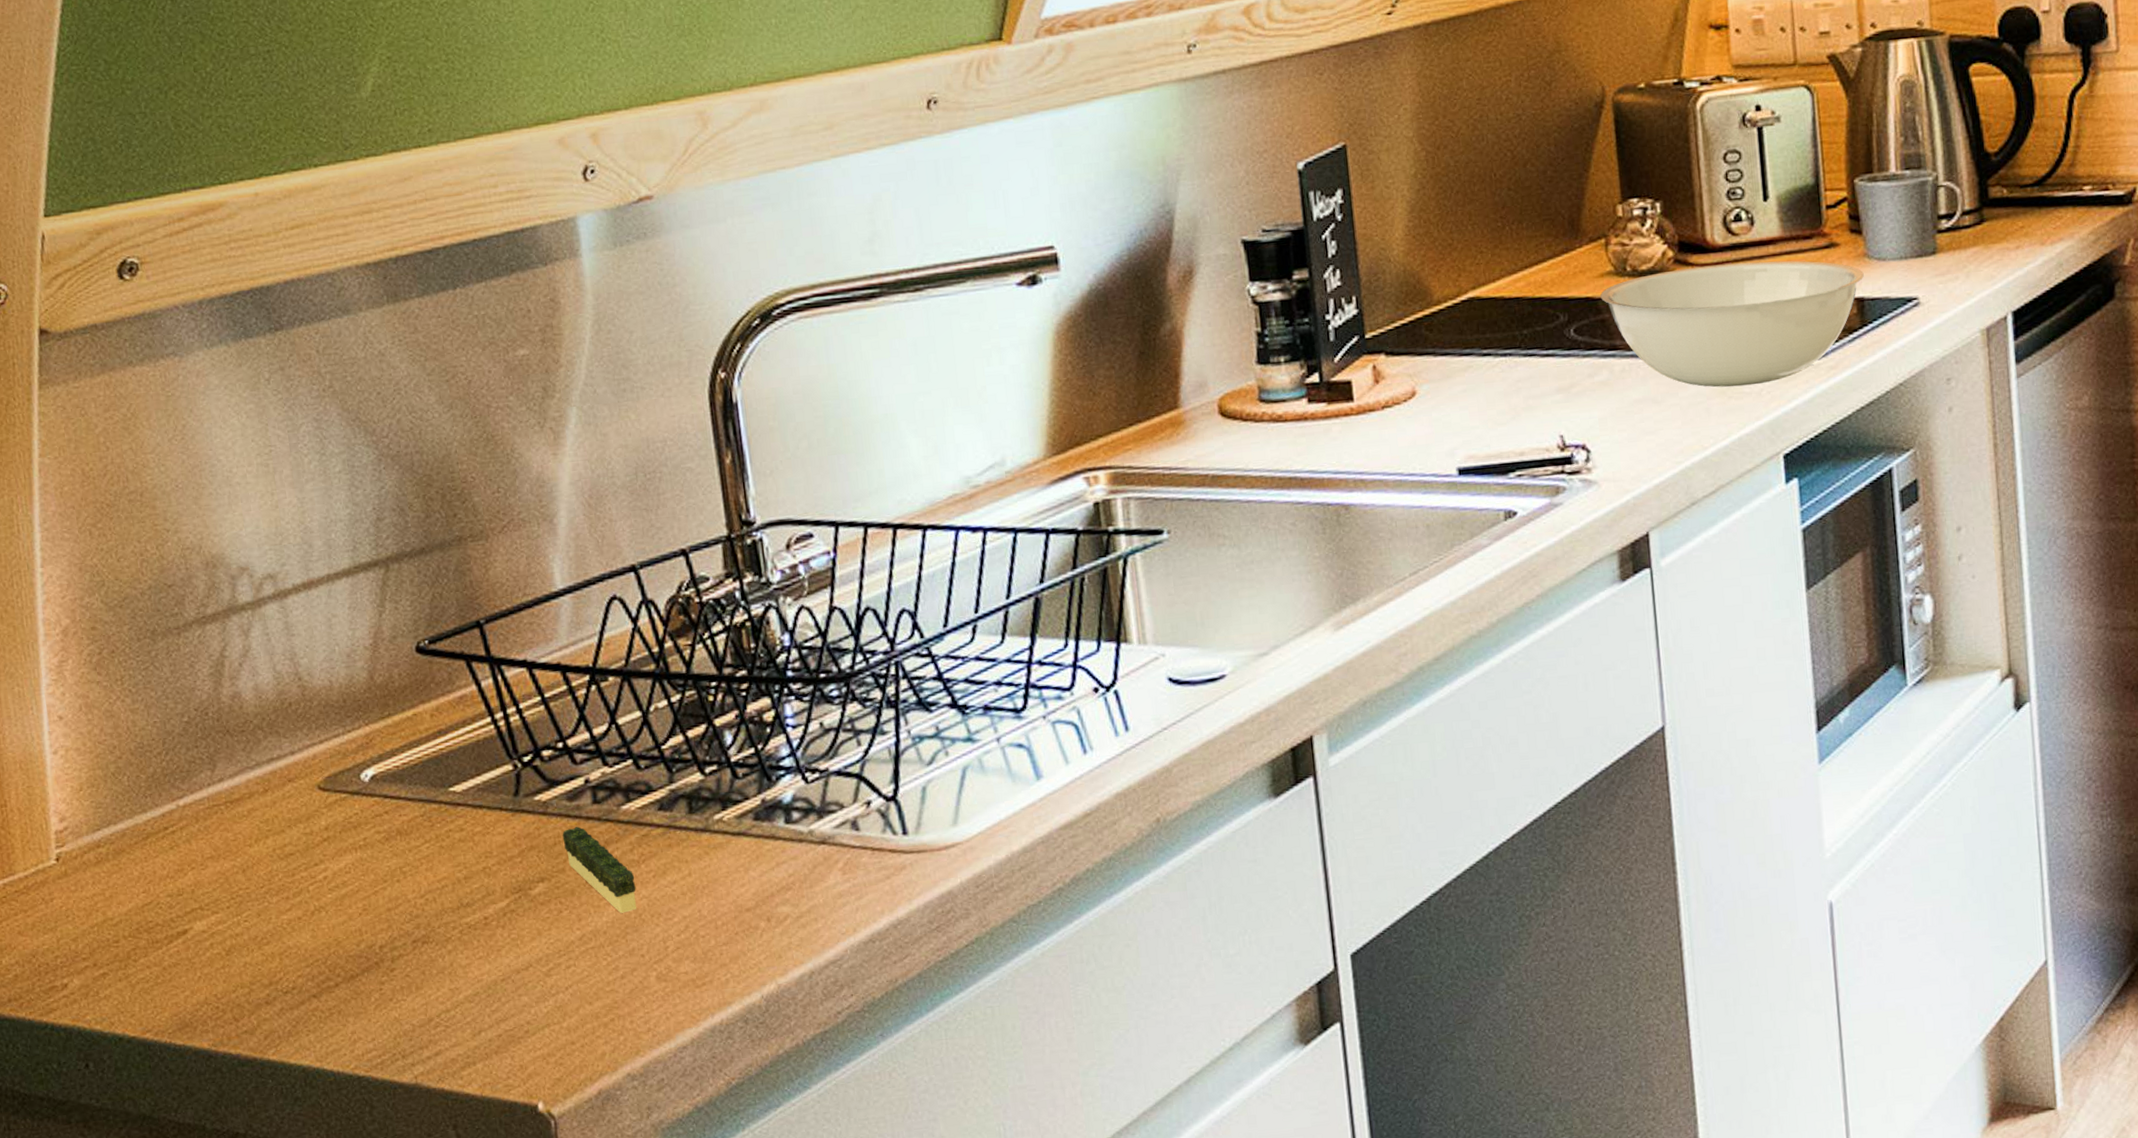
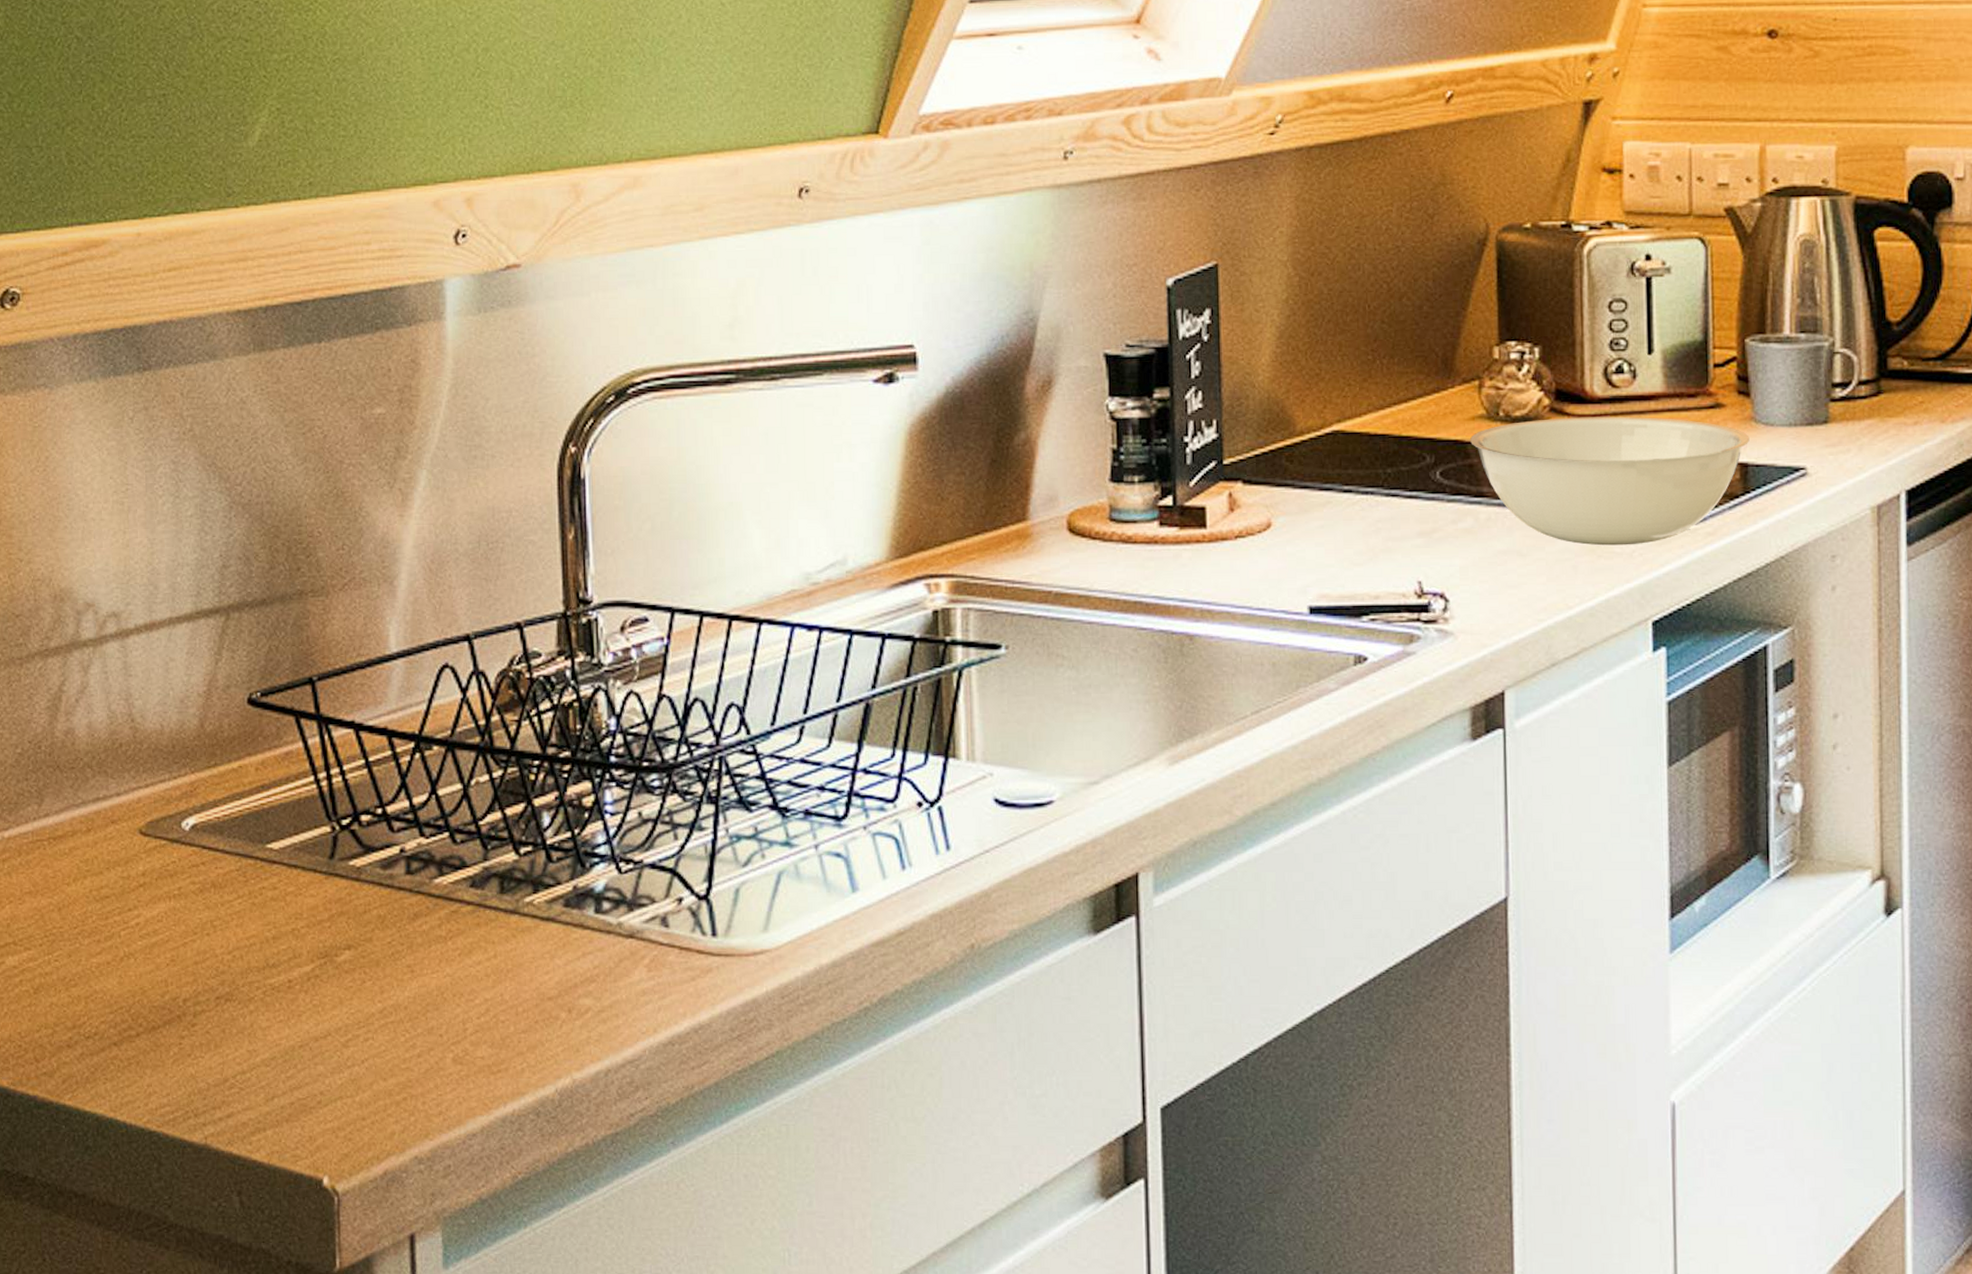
sponge: present [562,827,637,913] -> none [373,896,441,990]

